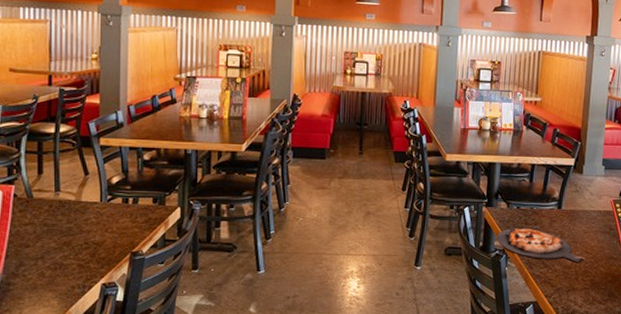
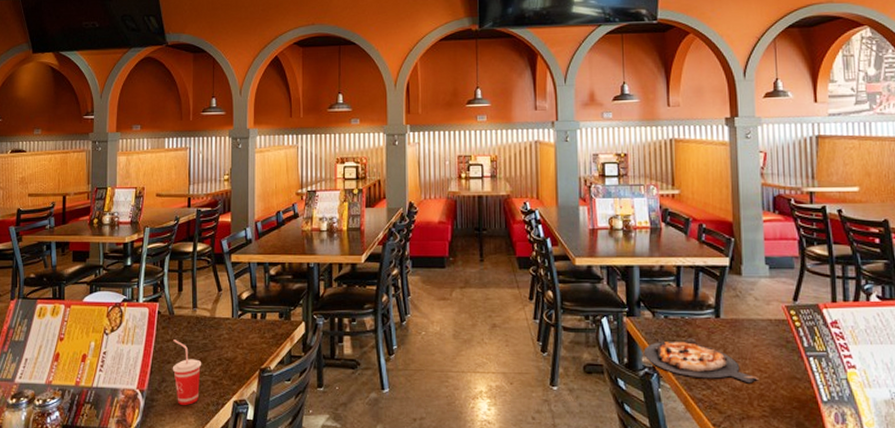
beverage cup: none [31,223,66,288] -> present [172,340,202,405]

